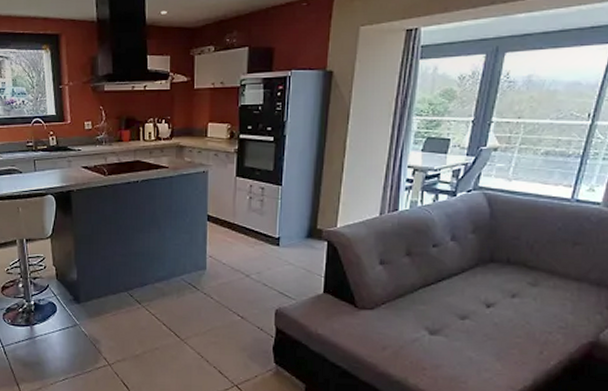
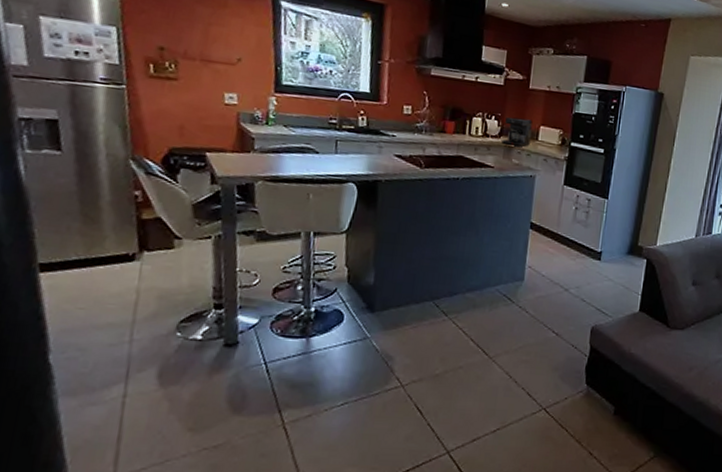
coffee maker: none [173,118,200,146] -> present [501,117,533,147]

